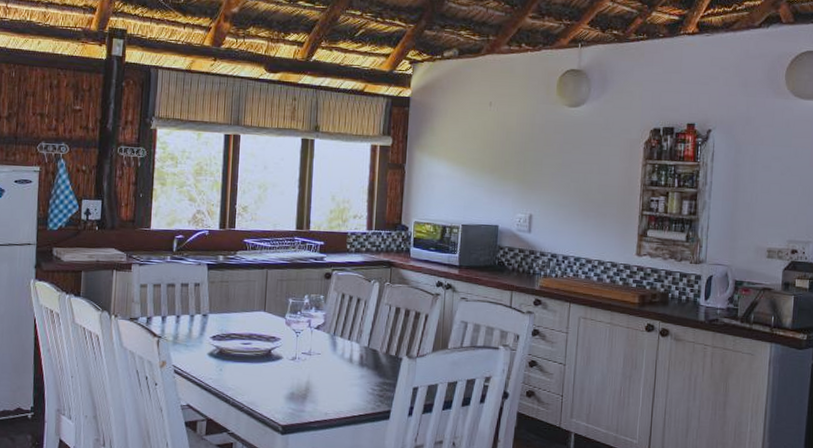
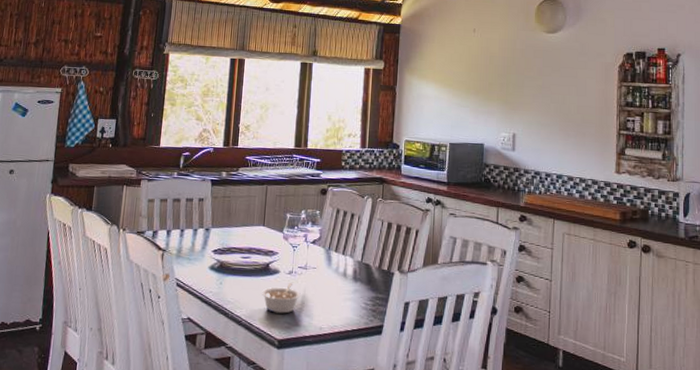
legume: none [264,369,305,400] -> present [262,283,301,314]

